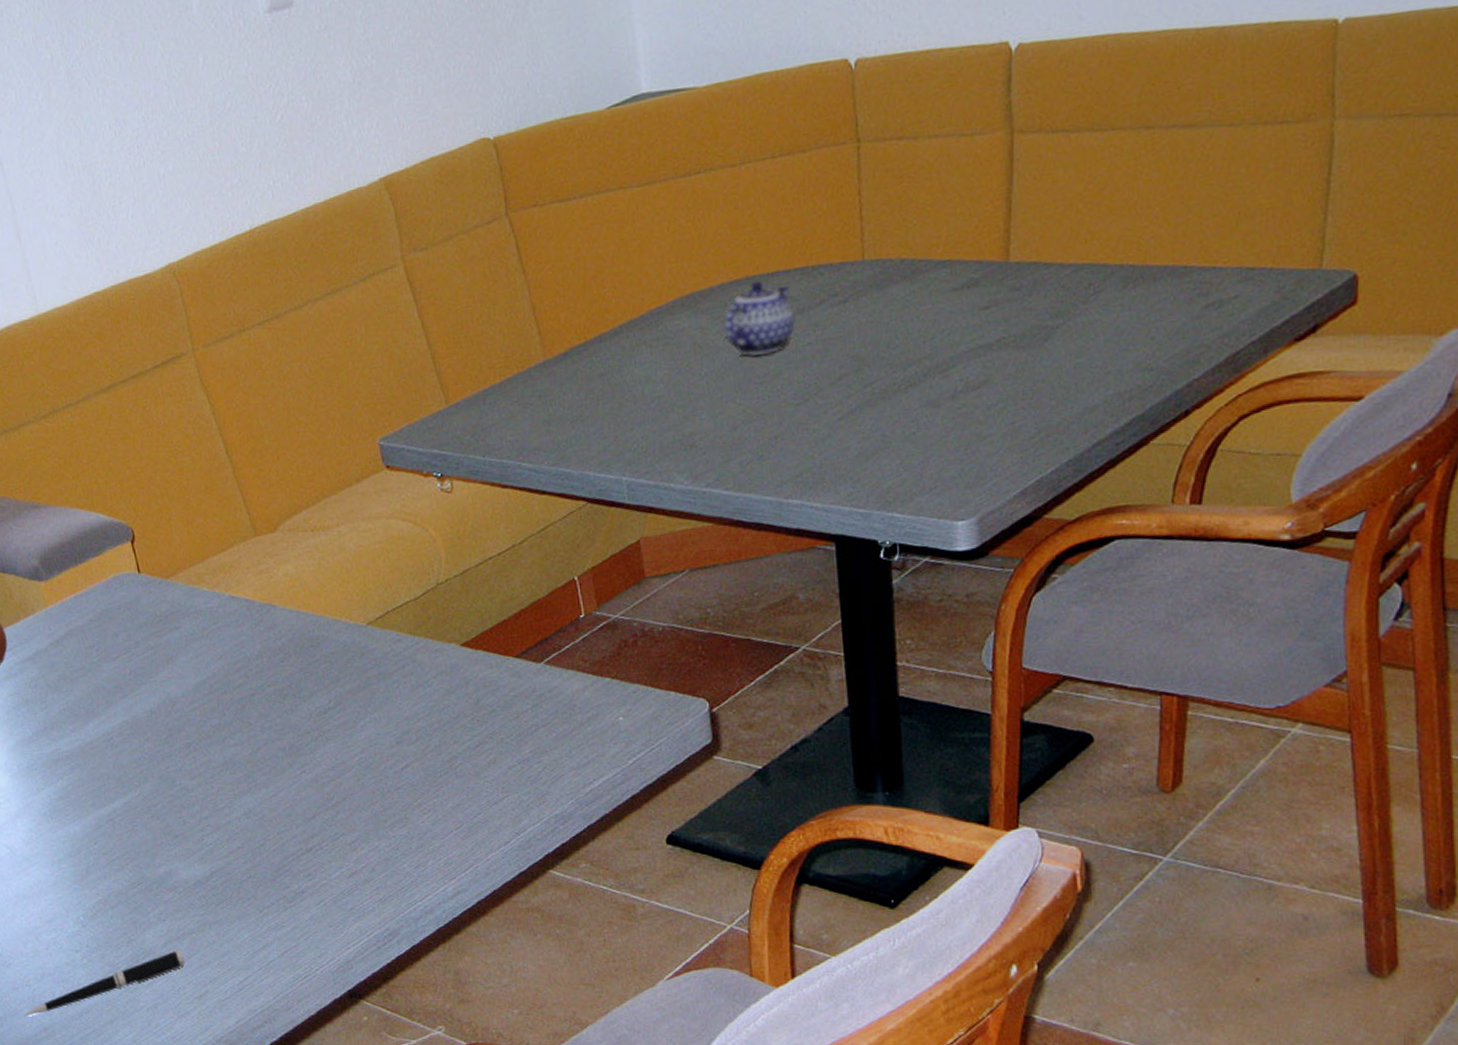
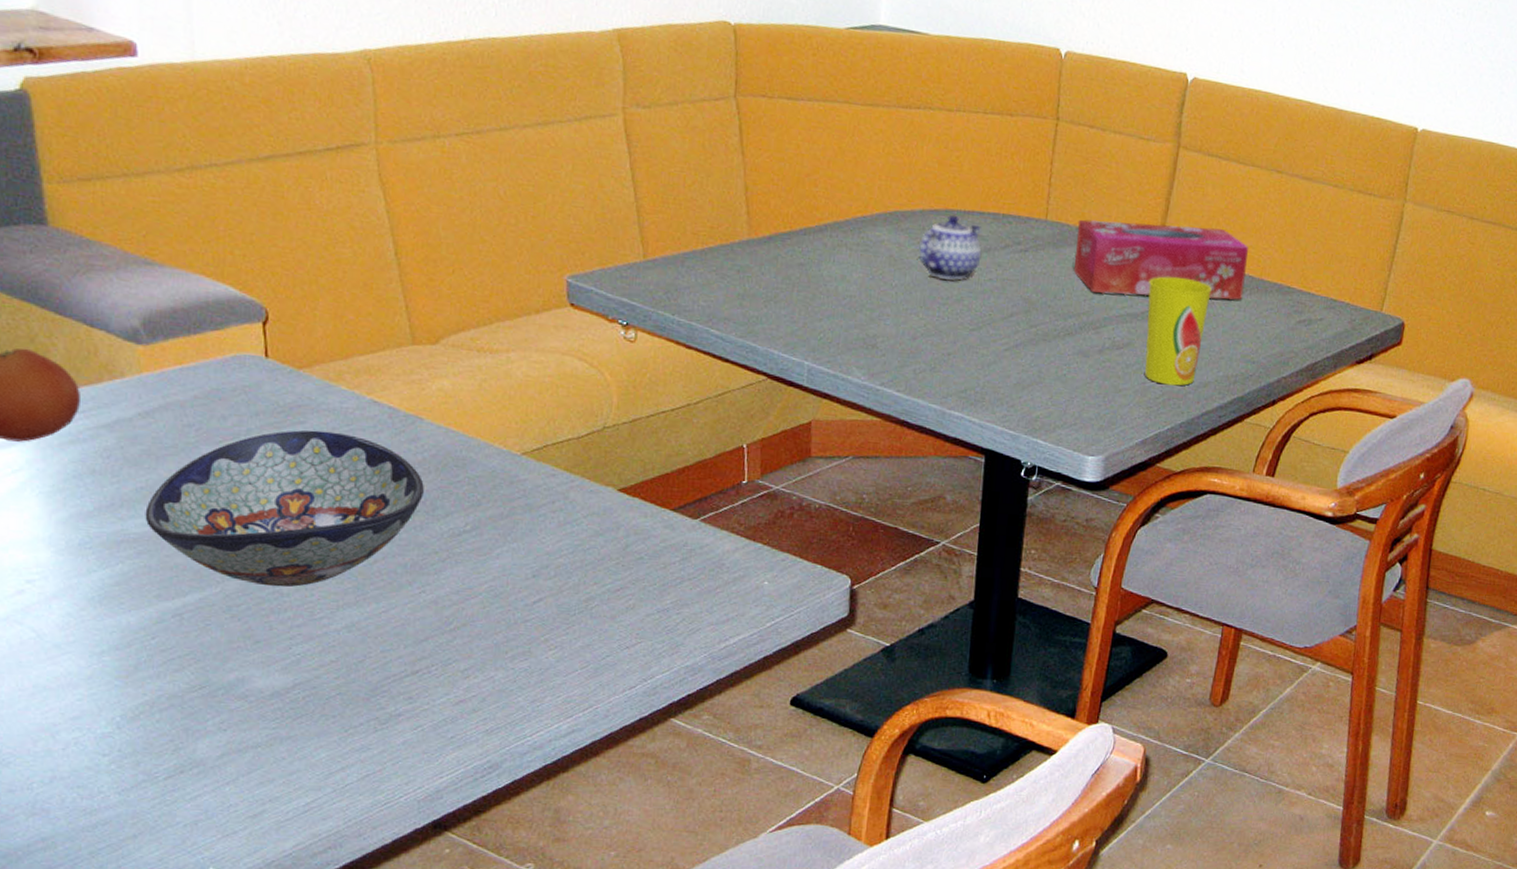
pen: present [24,950,185,1016] -> none [18,763,243,823]
decorative bowl: none [70,631,289,785] -> present [145,430,424,587]
tissue box: none [901,217,1125,330] -> present [1074,219,1249,300]
cup: none [1000,286,1082,420] -> present [1145,276,1212,386]

